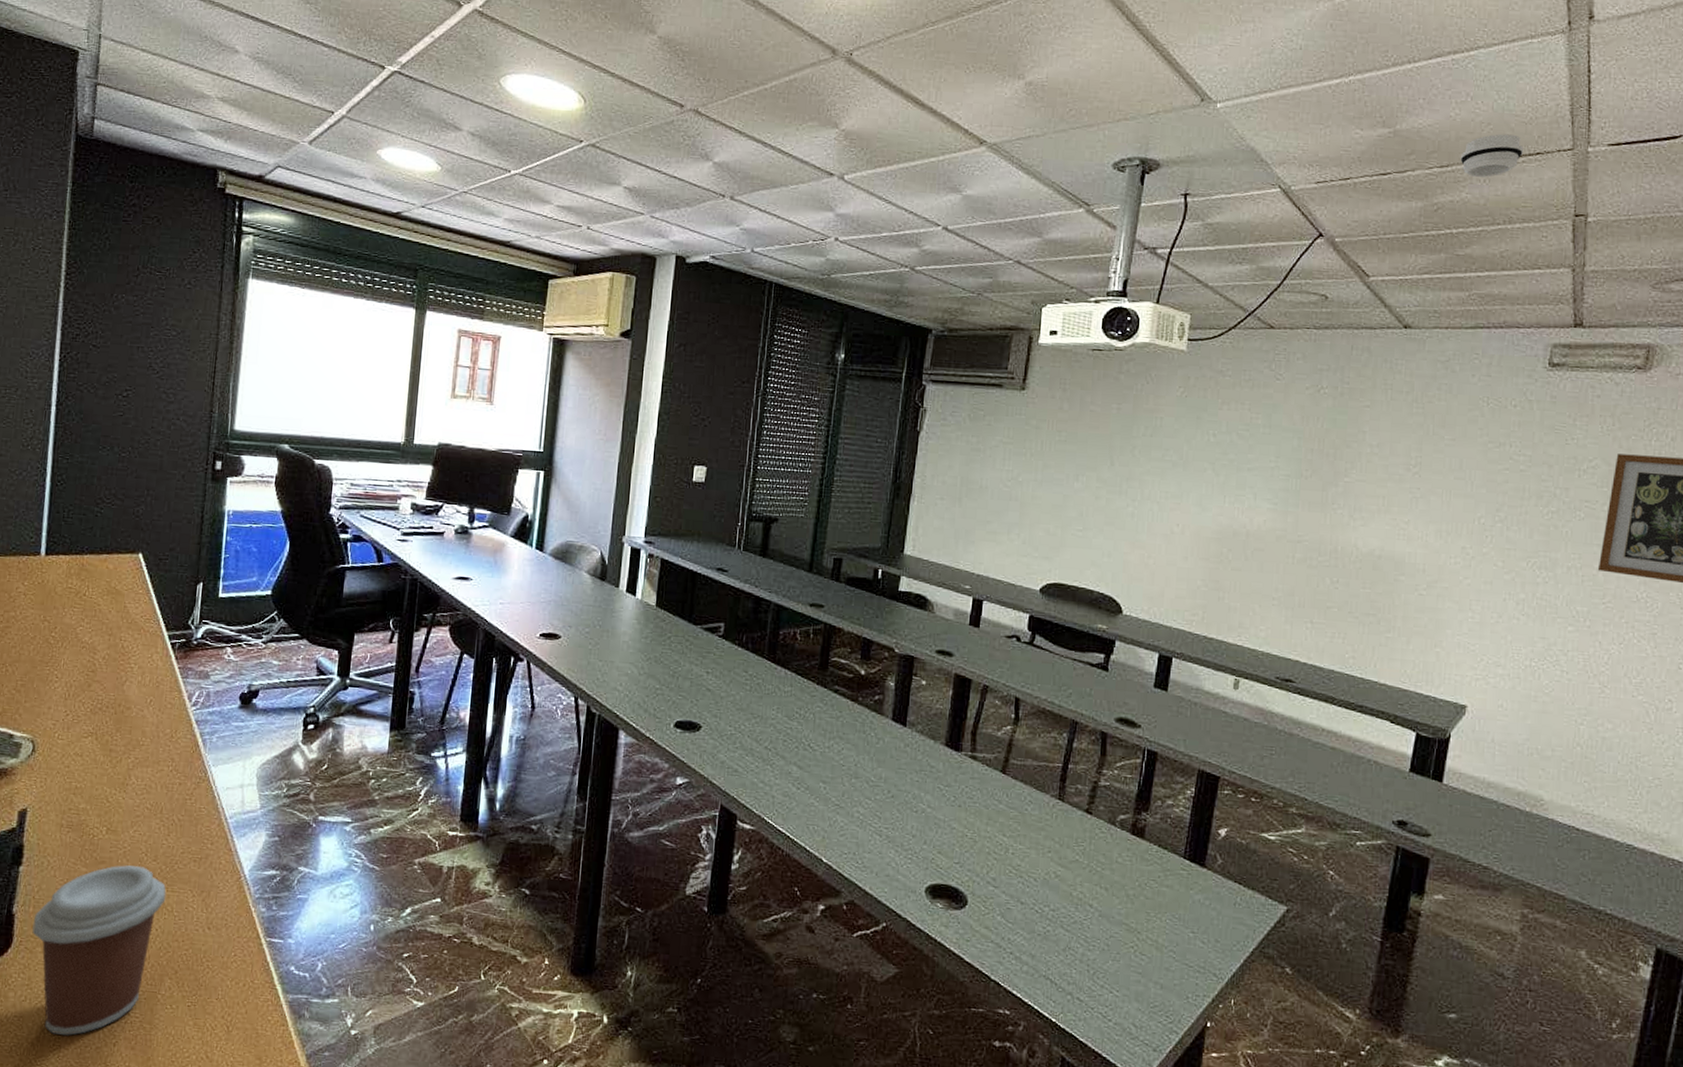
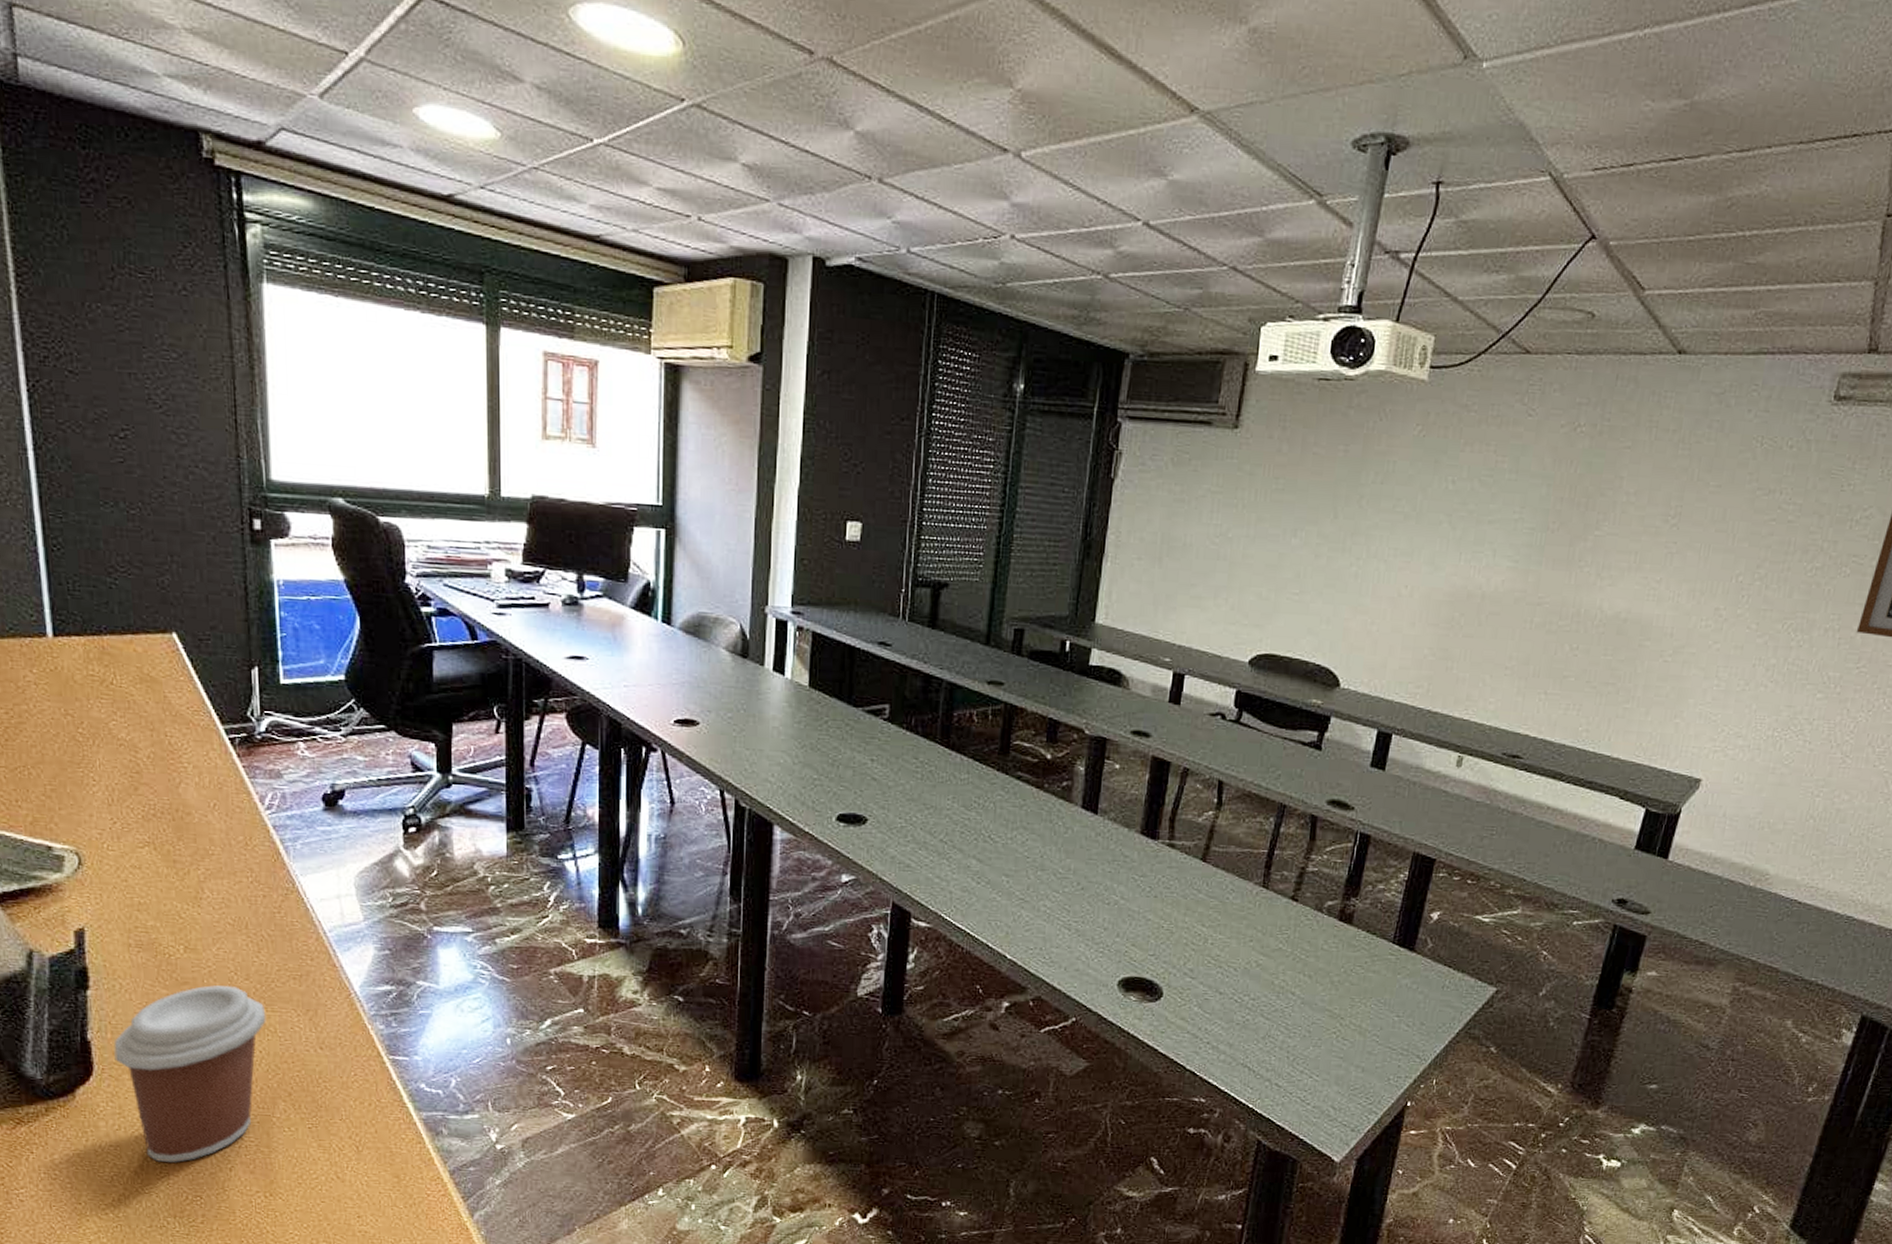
smoke detector: present [1460,134,1524,177] -> none [1764,109,1840,166]

